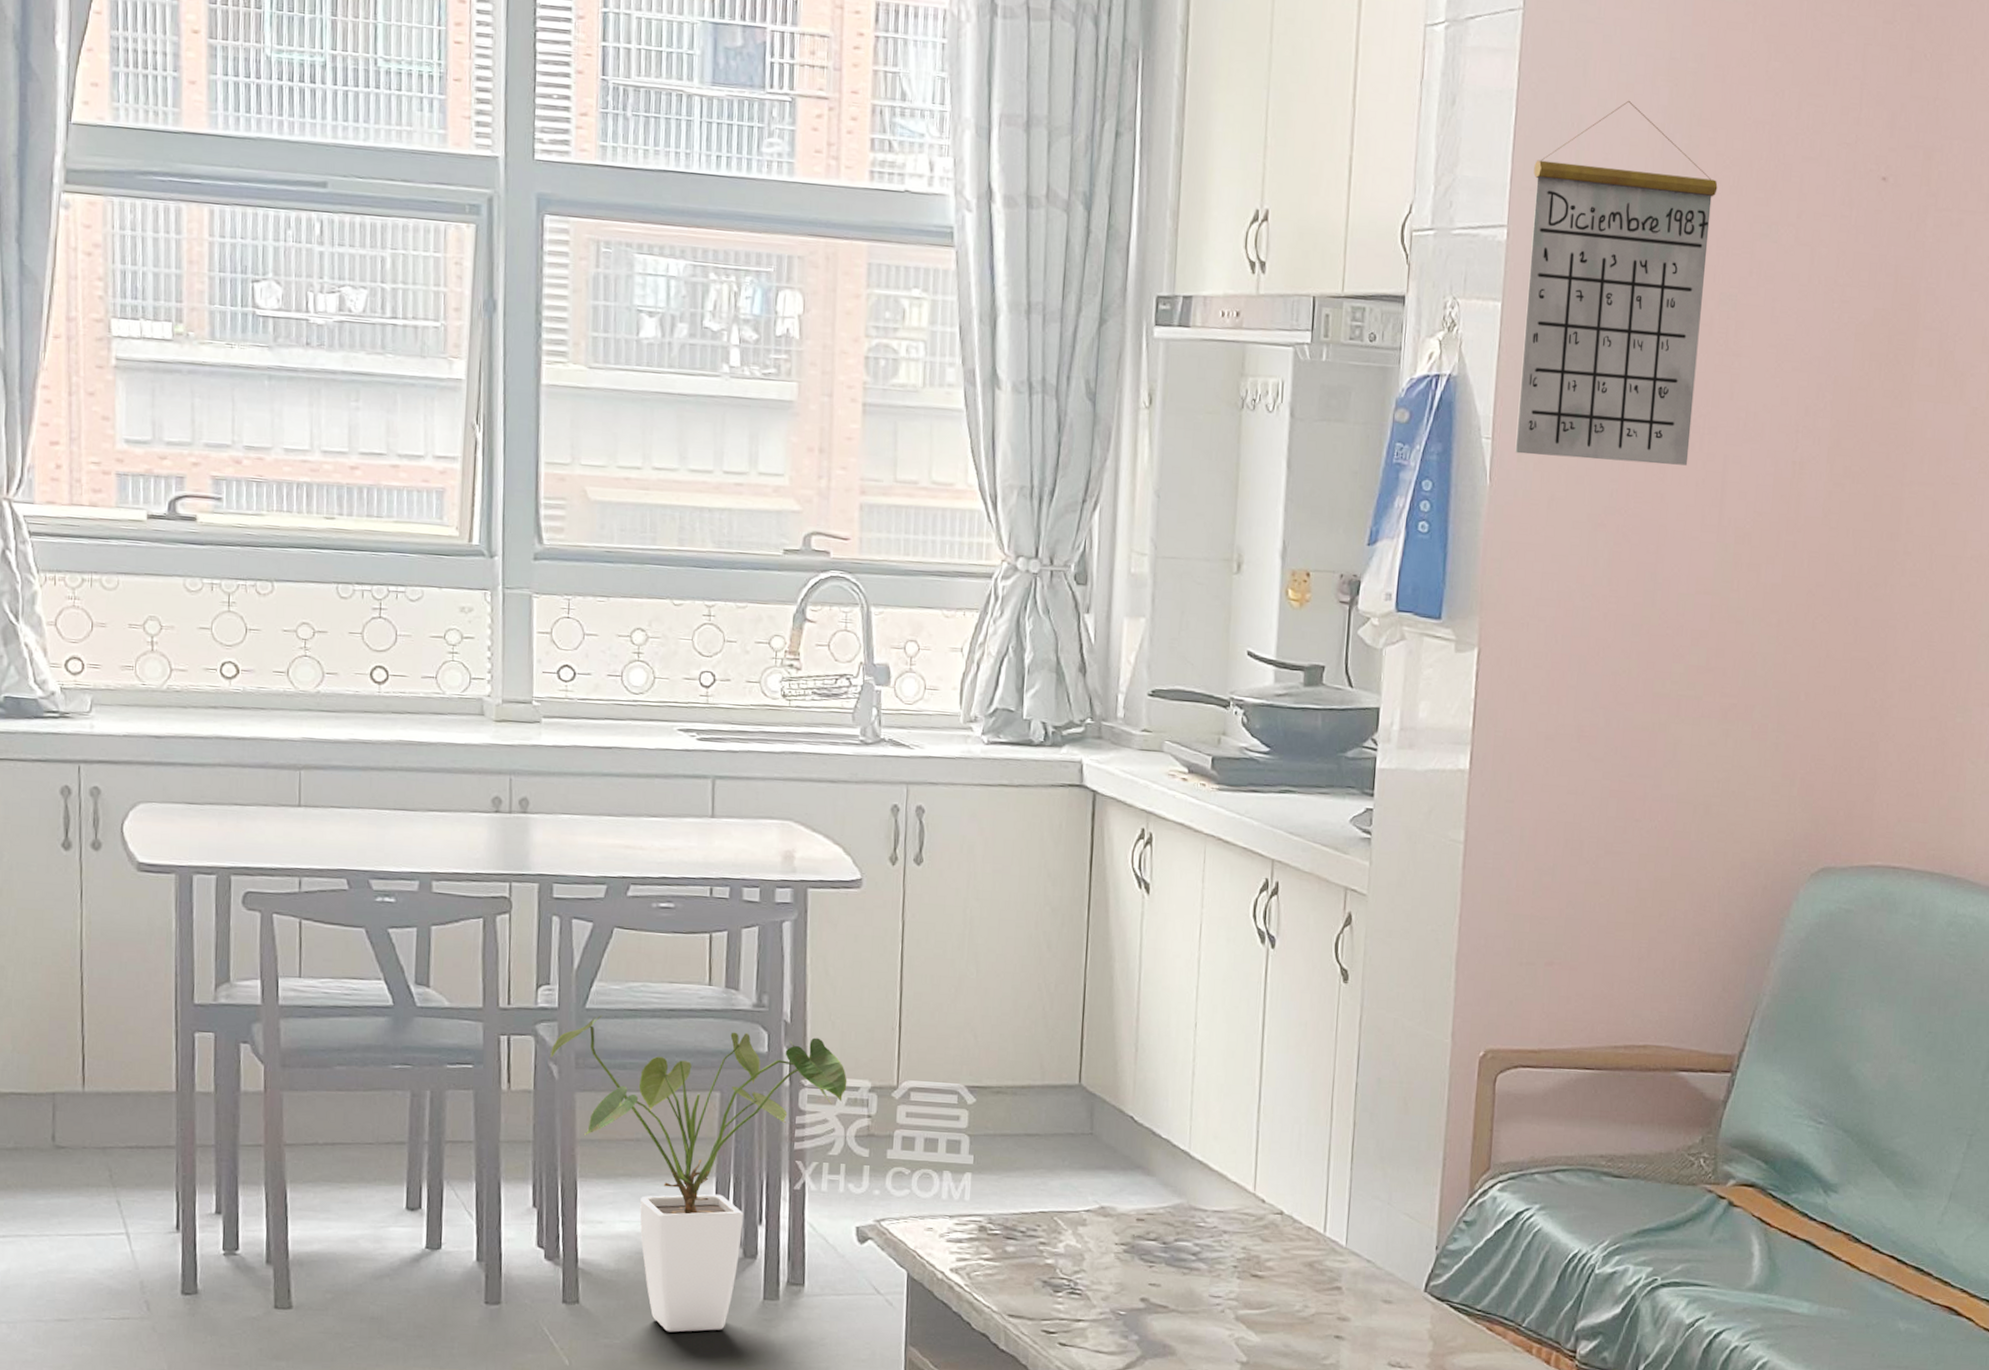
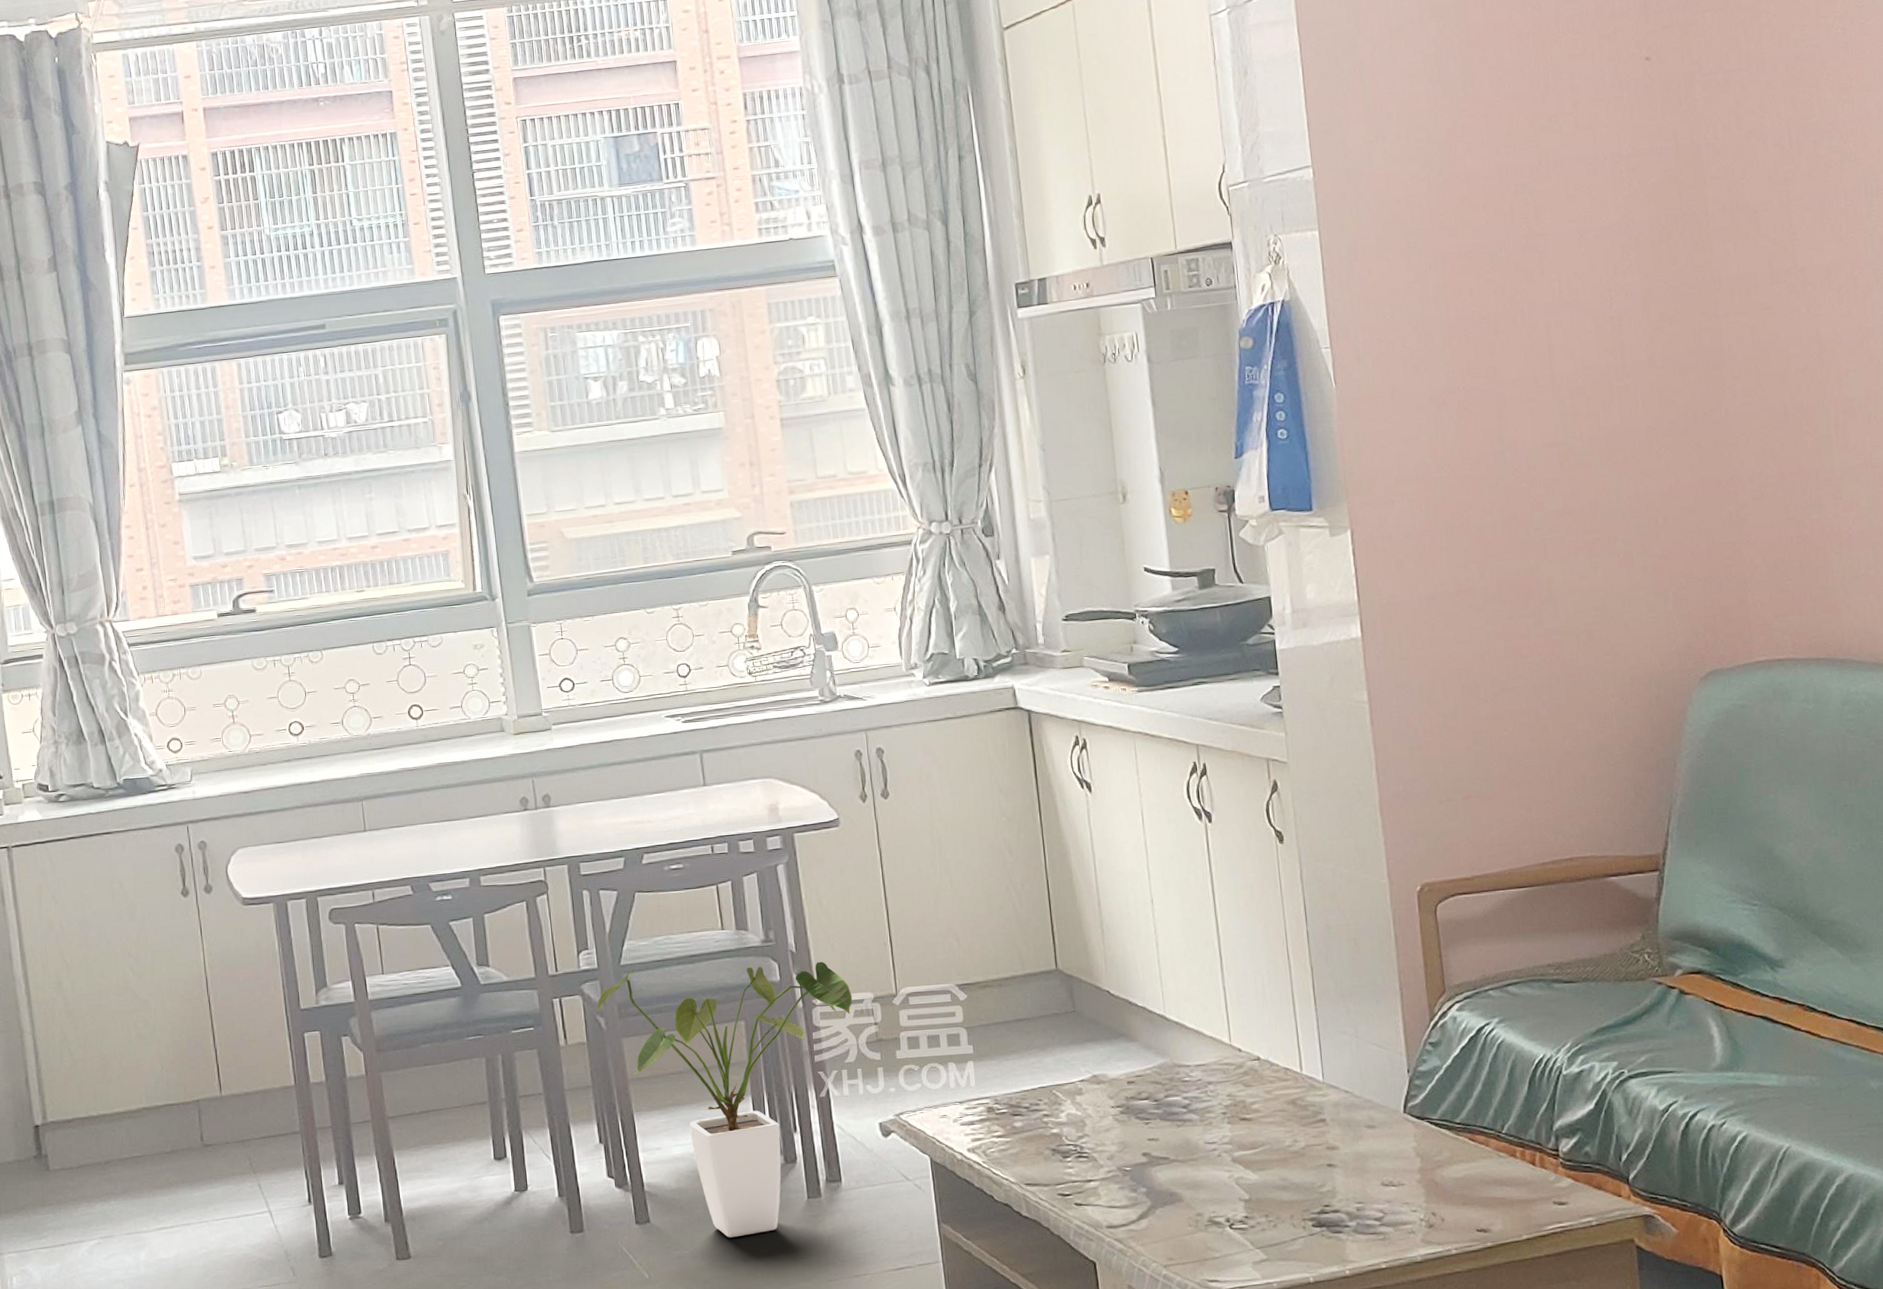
calendar: present [1515,100,1718,466] -> none [1326,40,1513,356]

